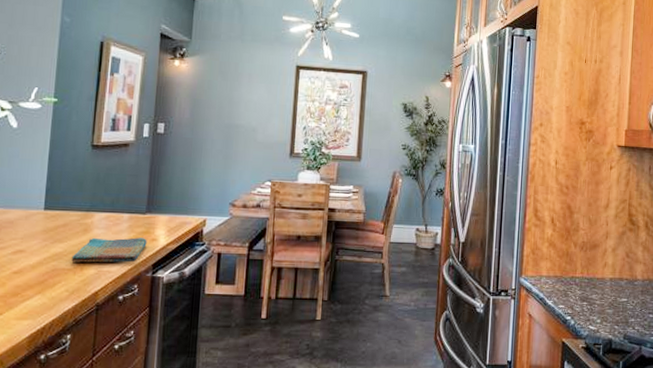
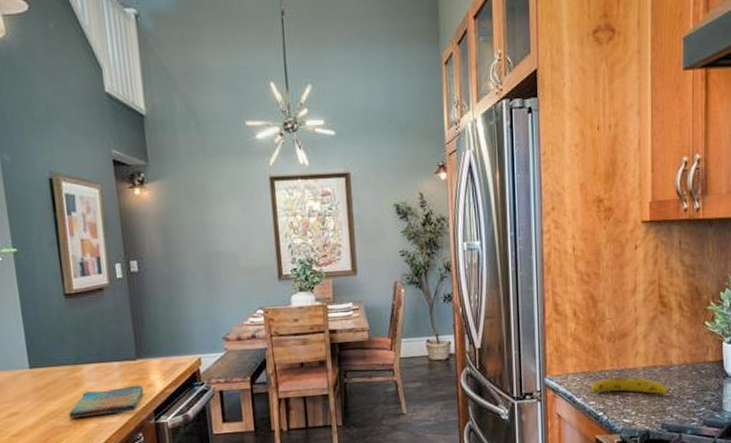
fruit: none [560,284,633,305] -> present [590,377,669,394]

